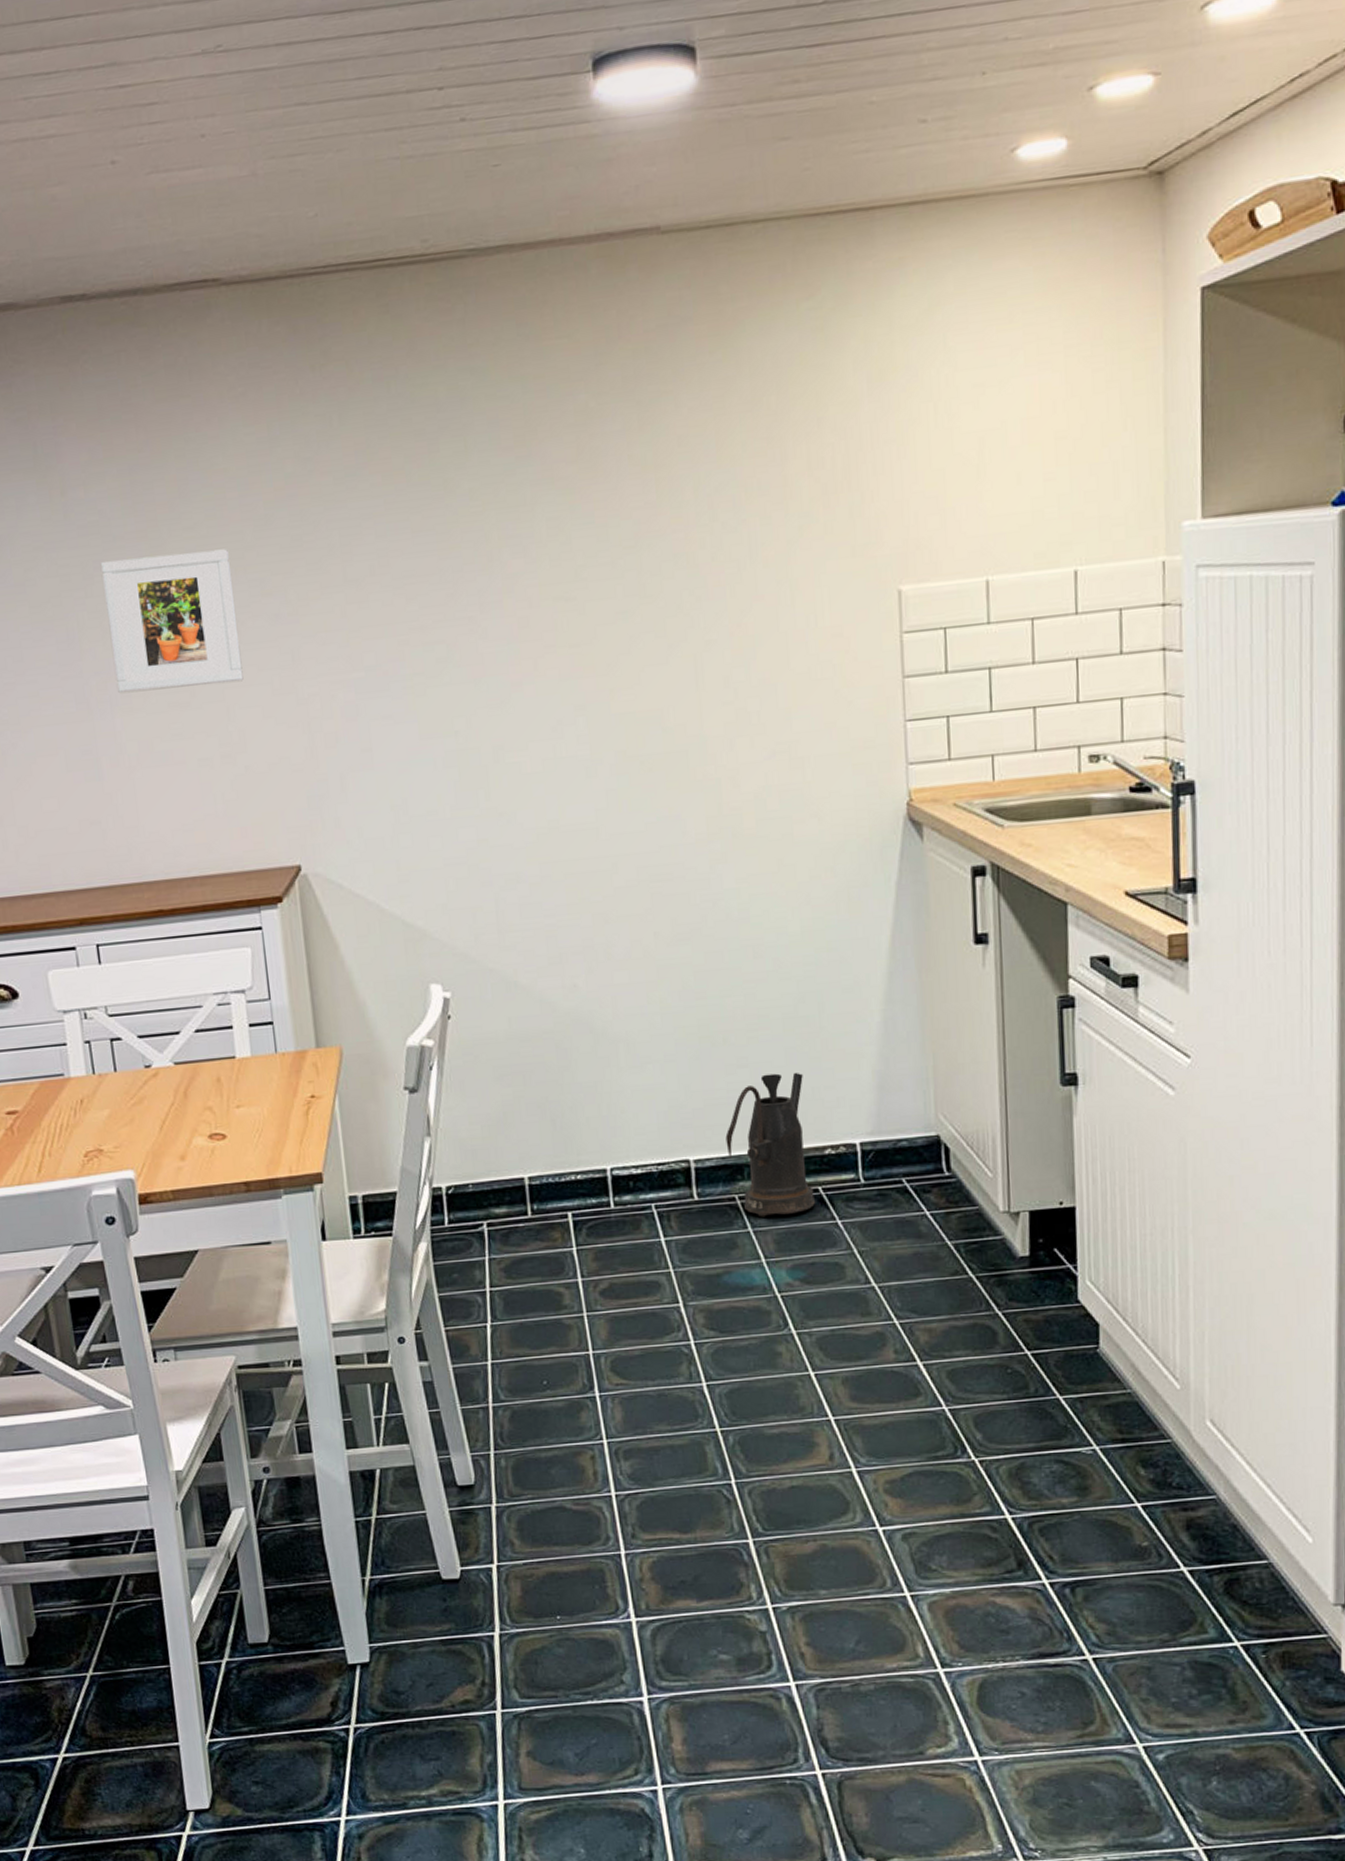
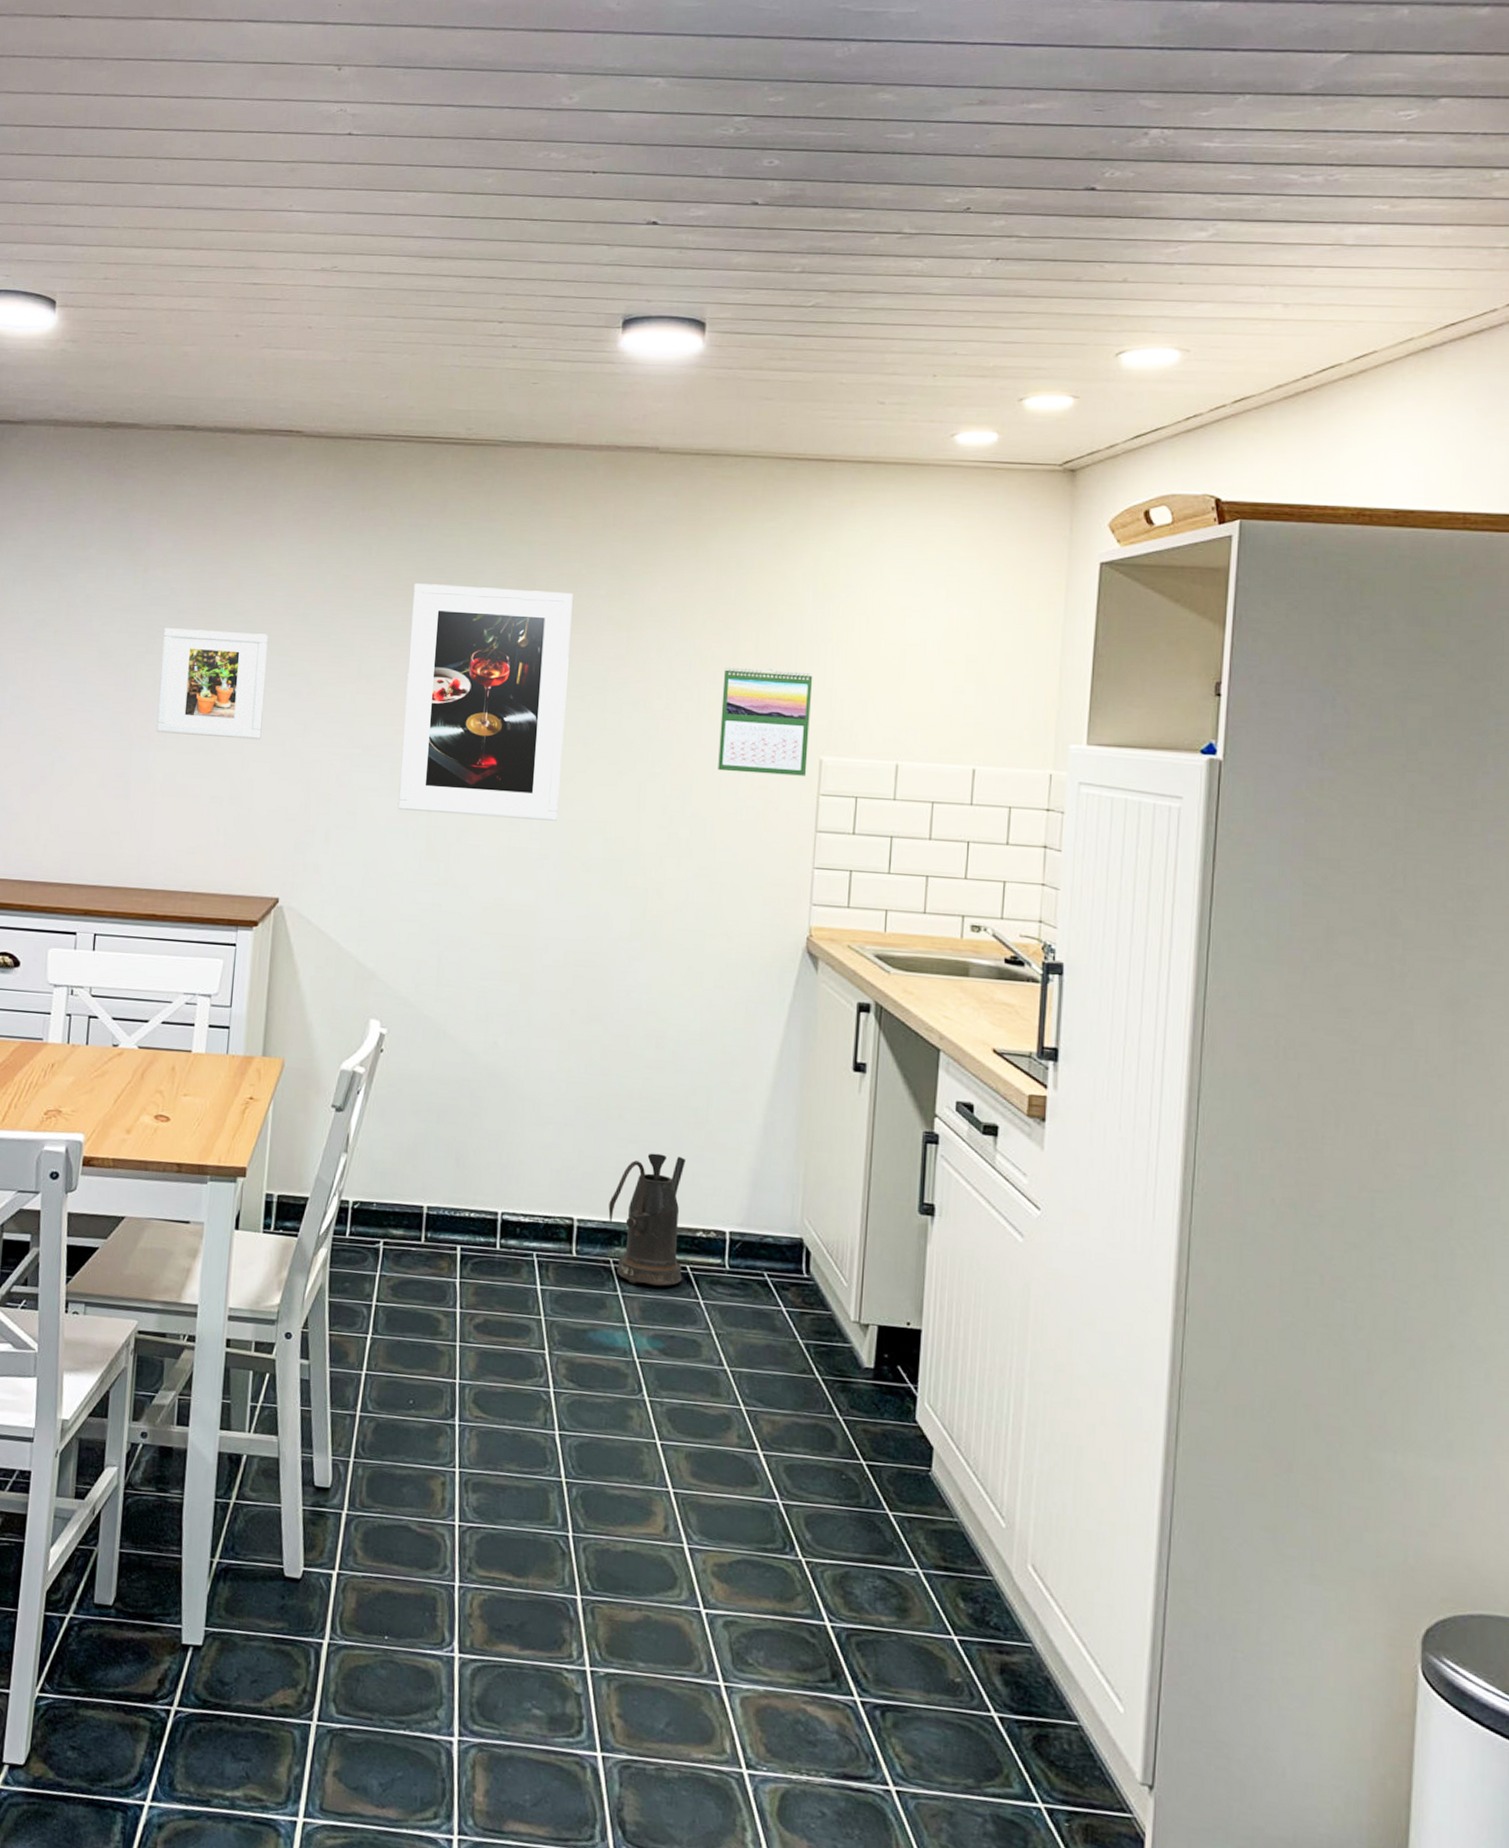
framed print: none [391,434,605,736] -> present [398,583,573,821]
calendar: none [774,485,885,624] -> present [718,667,813,776]

